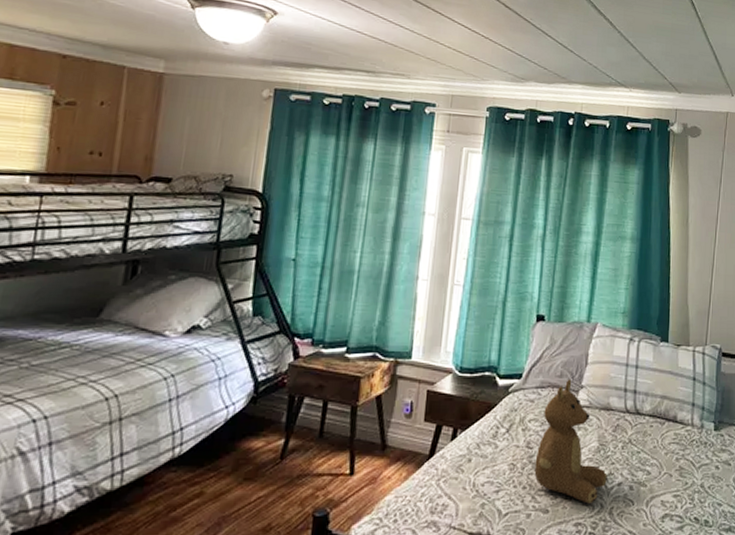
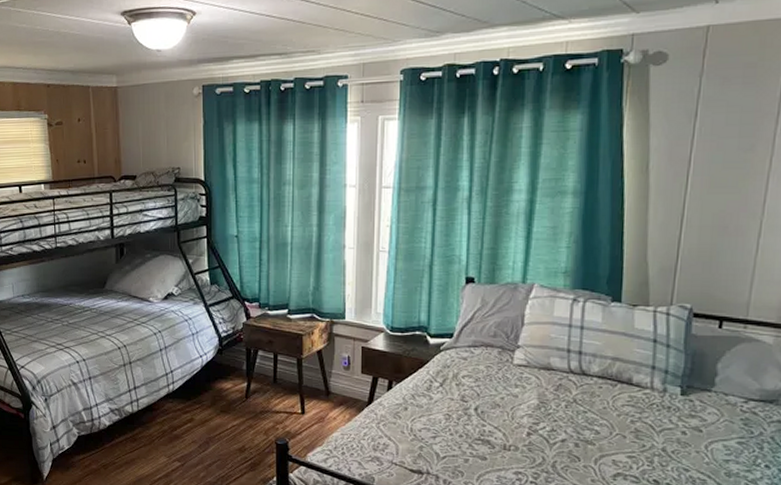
teddy bear: present [534,379,607,504] -> none [470,339,549,456]

